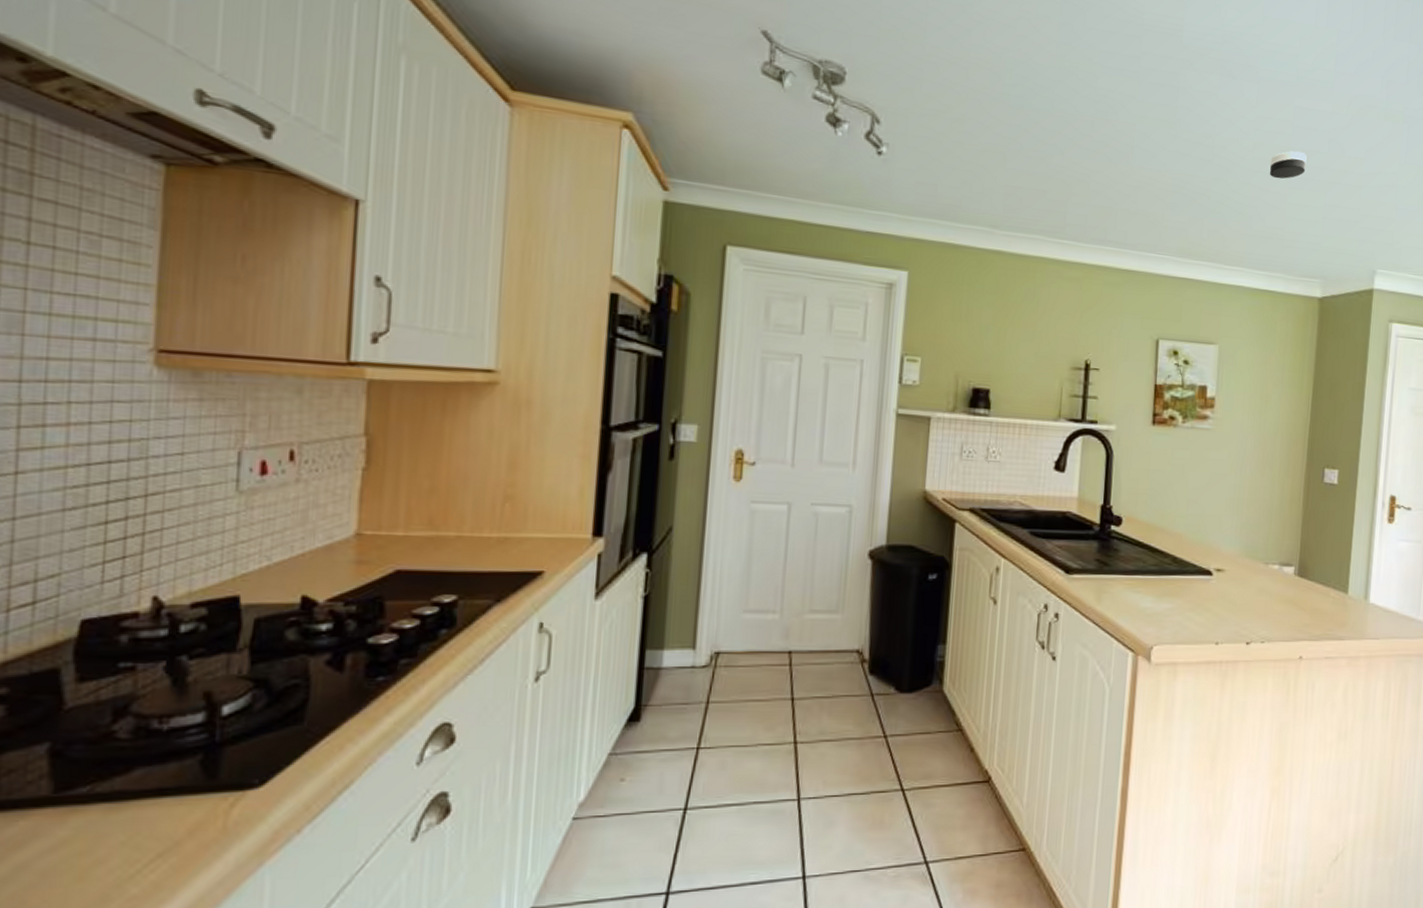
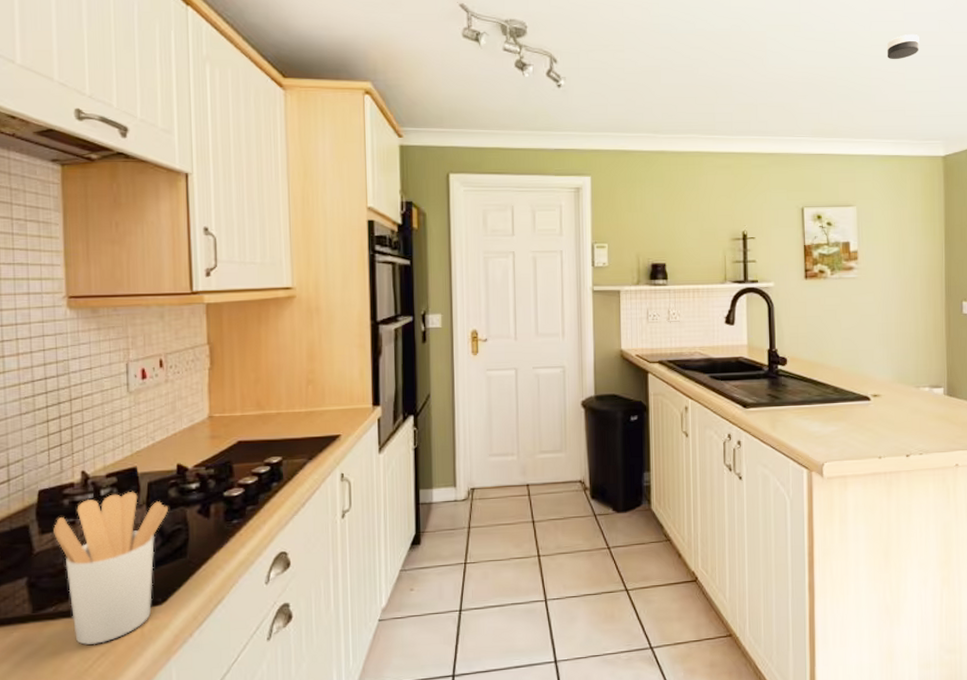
utensil holder: none [99,628,282,842] -> present [53,491,168,645]

